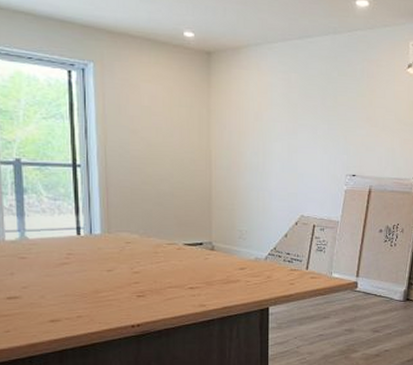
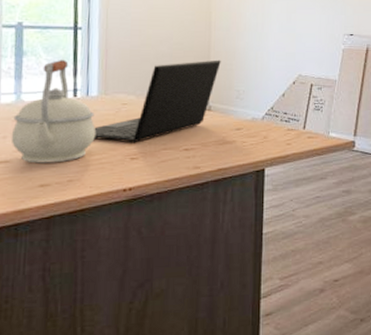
kettle: none [18,196,101,300] -> present [10,59,95,164]
laptop: none [99,199,223,281] -> present [93,60,221,143]

